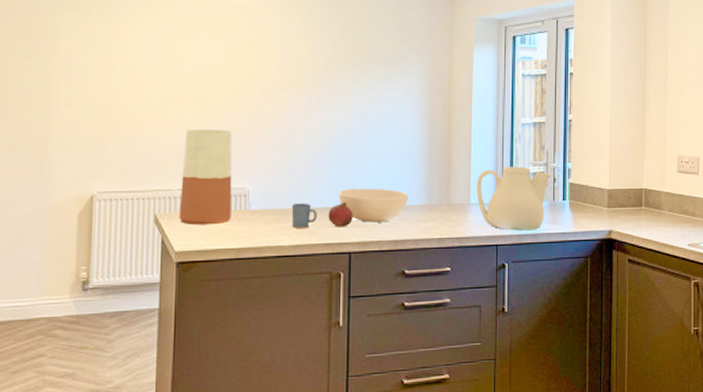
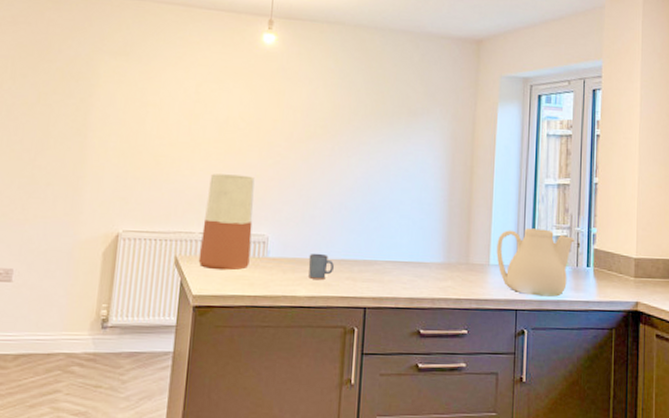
fruit: present [328,202,353,227] -> none [344,255,370,281]
bowl: present [338,188,409,223] -> none [356,241,427,279]

